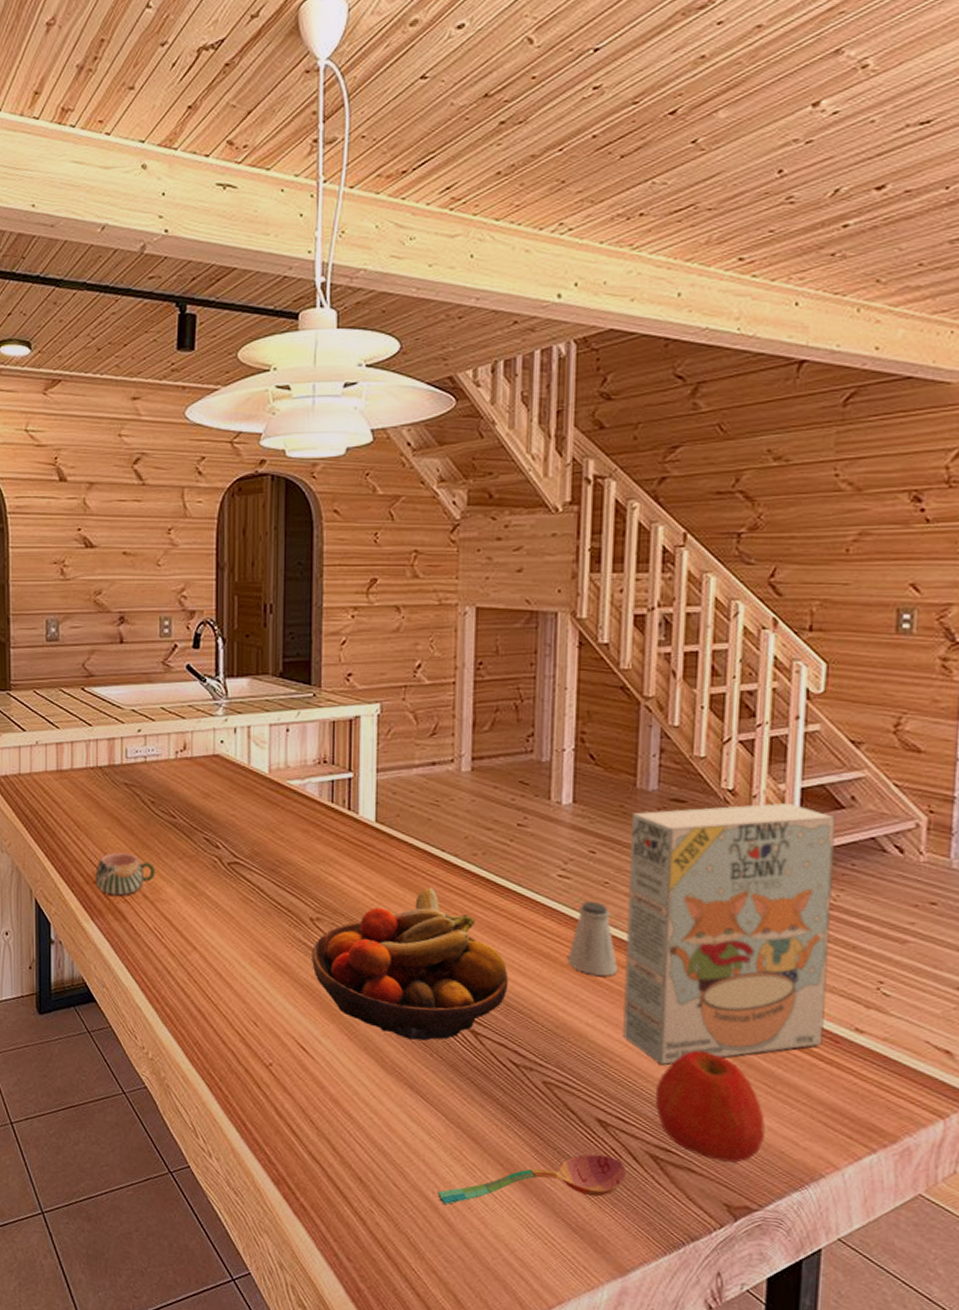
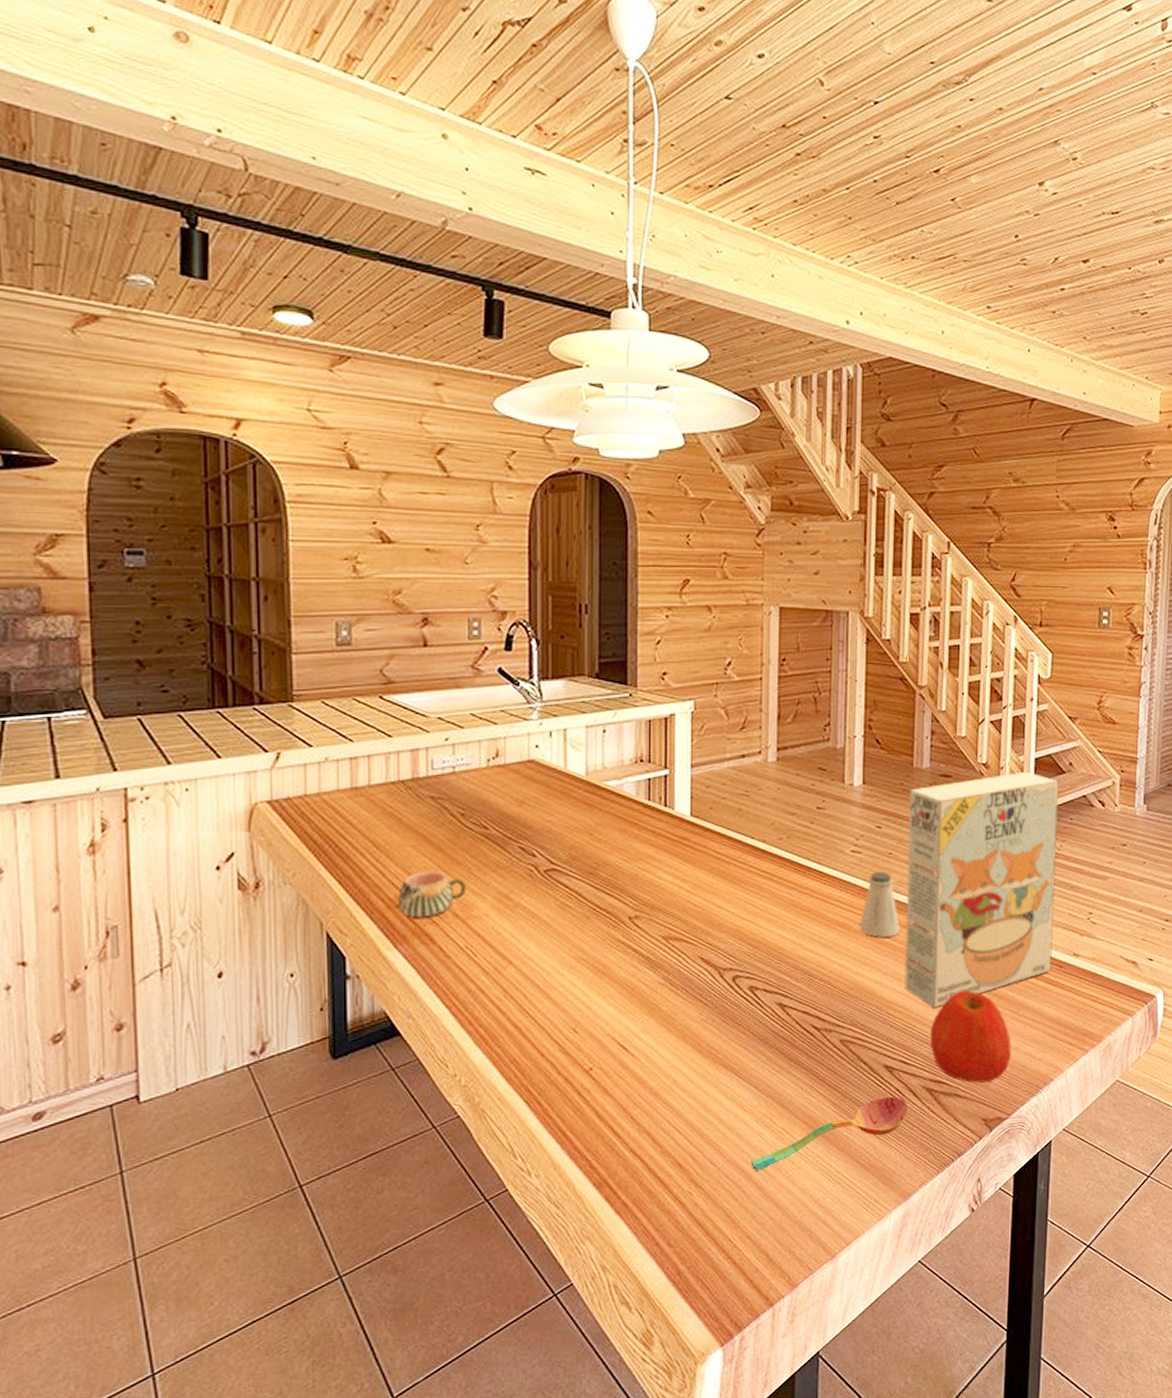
fruit bowl: present [312,887,509,1041] -> none [631,873,811,1021]

